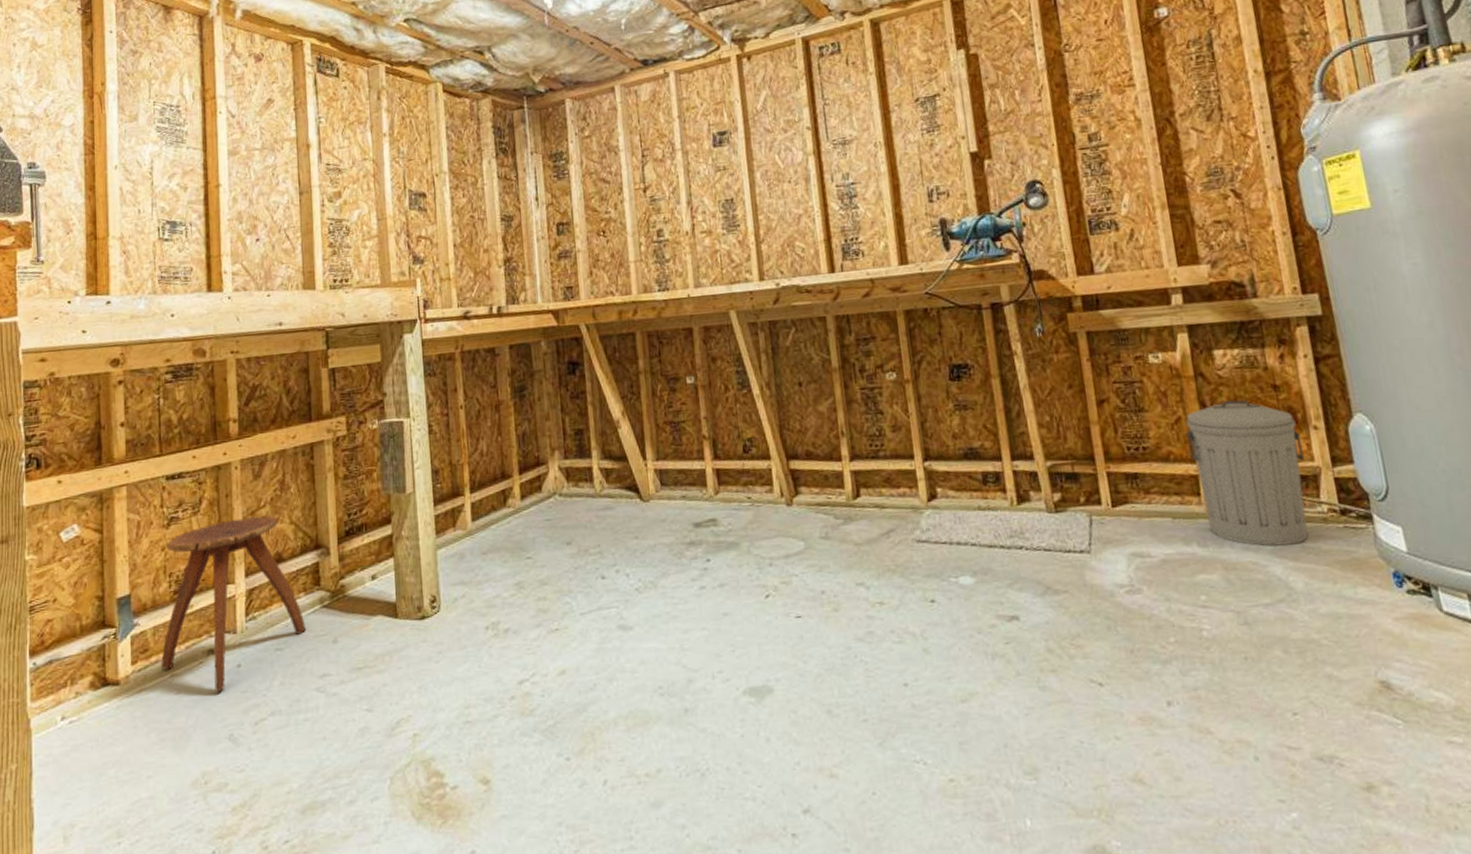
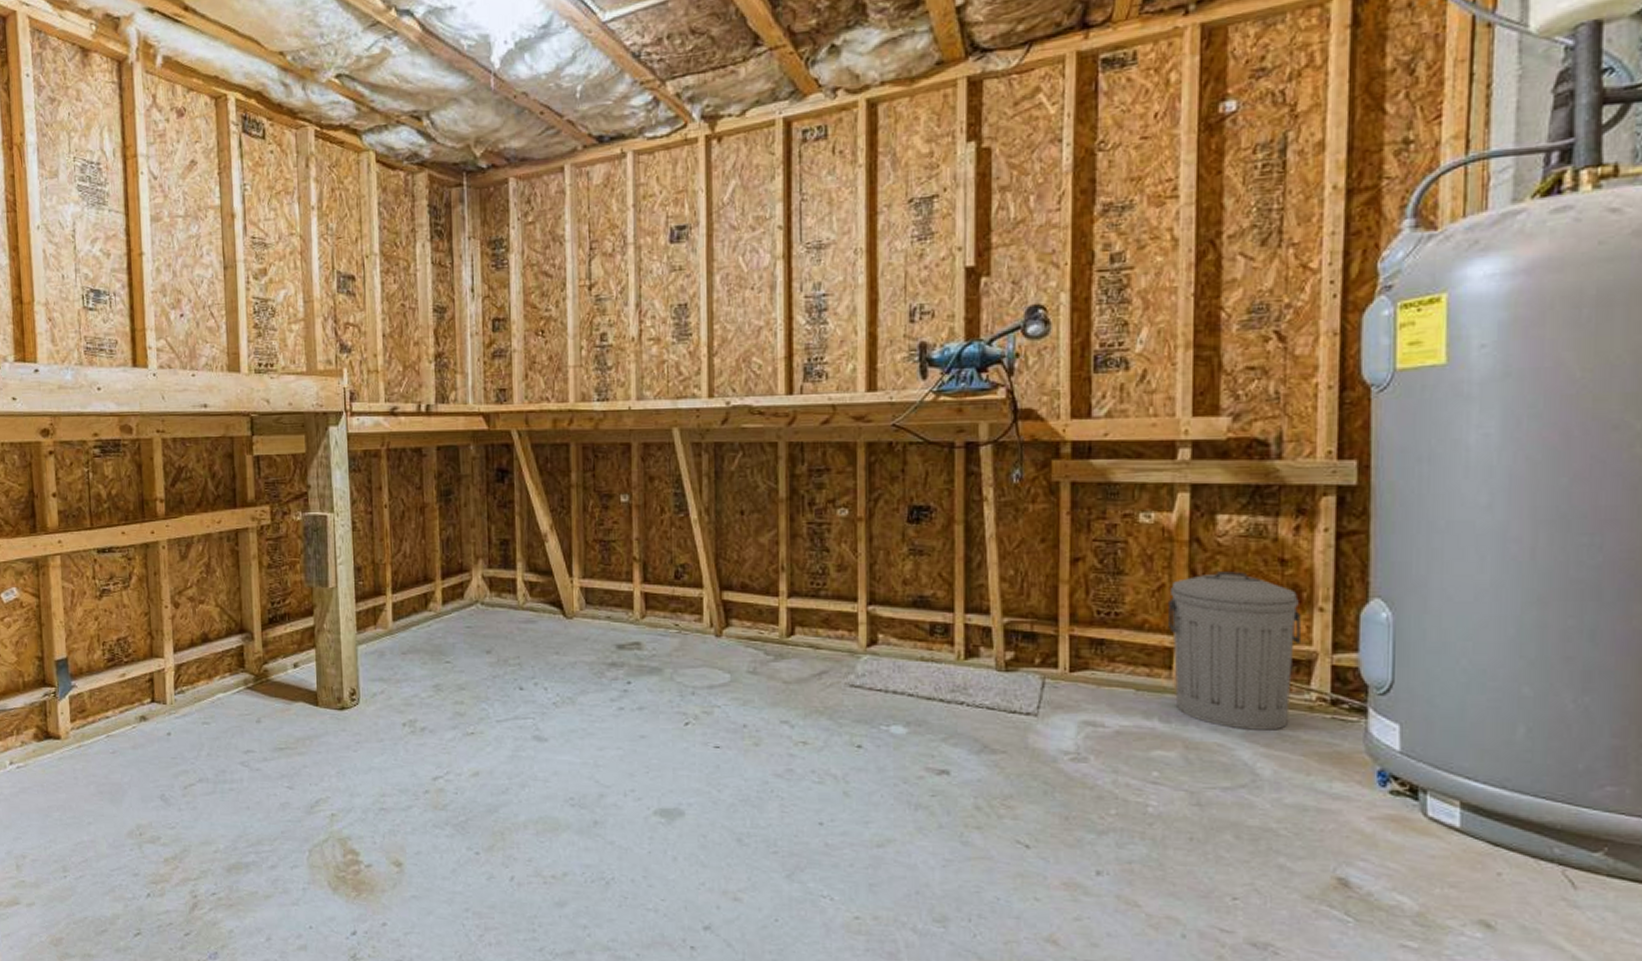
stool: present [161,516,306,693] -> none [97,595,231,757]

